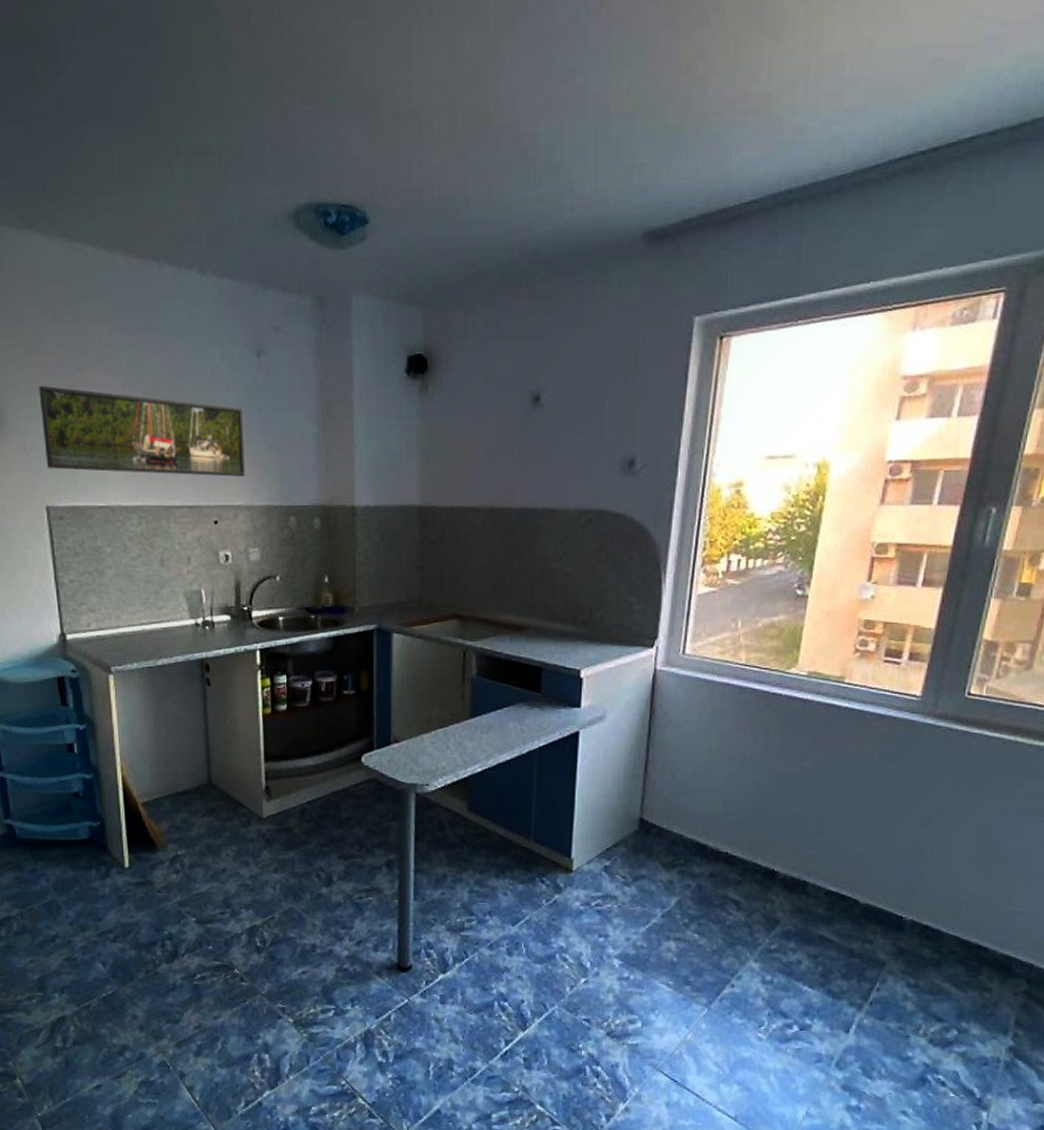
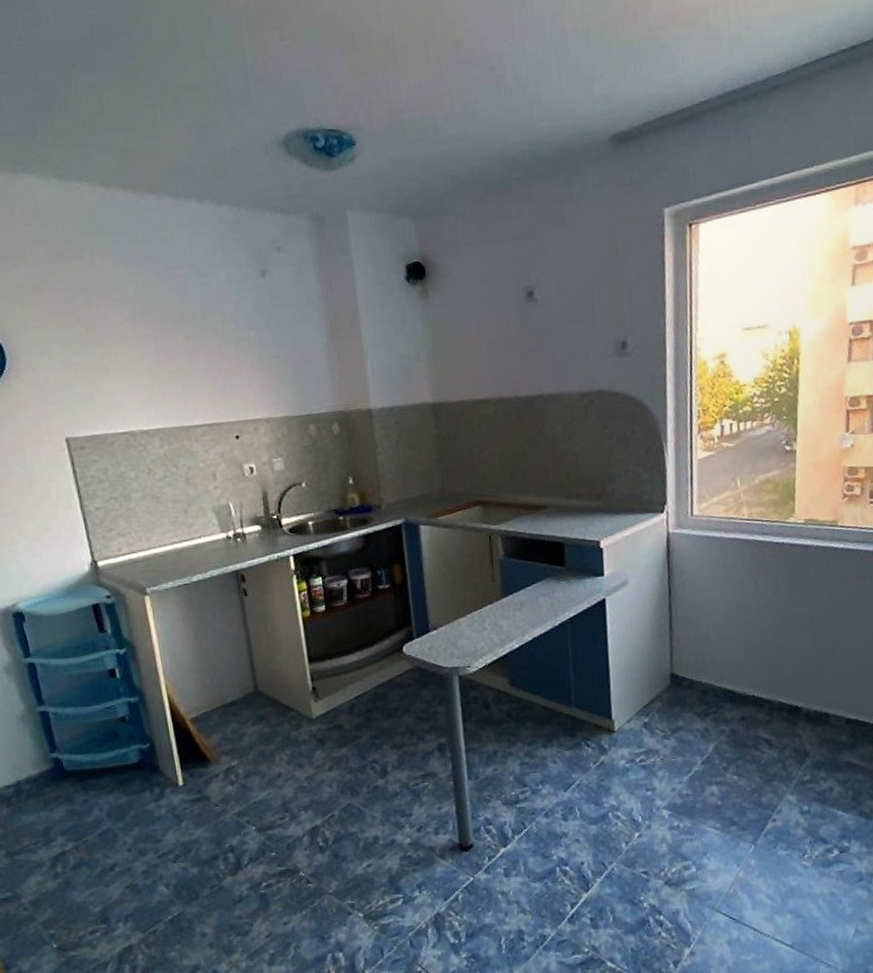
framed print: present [39,385,245,477] -> none [47,321,262,402]

